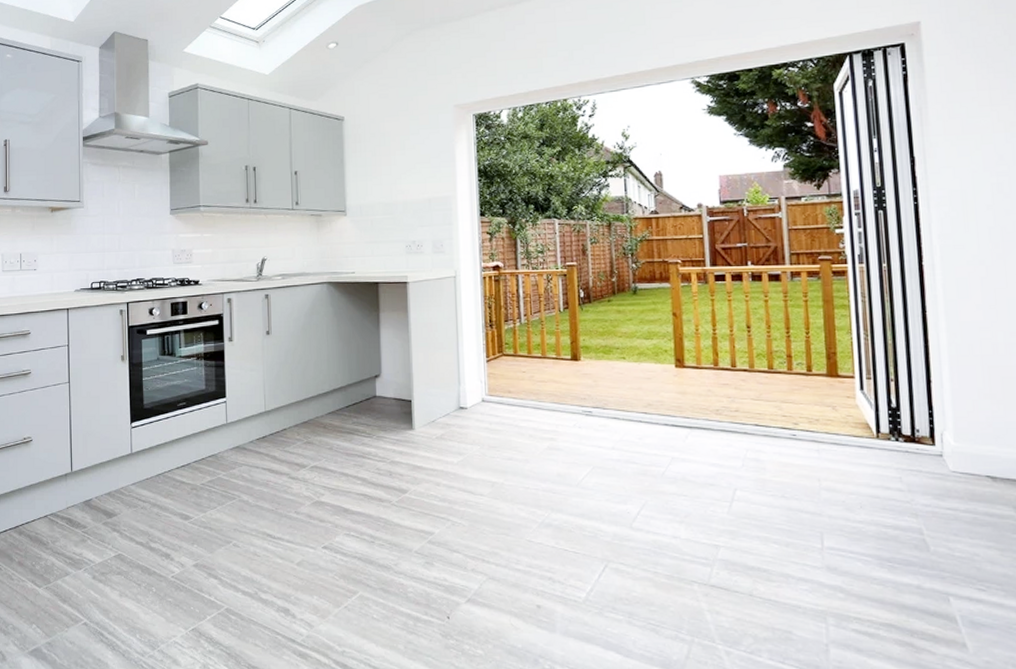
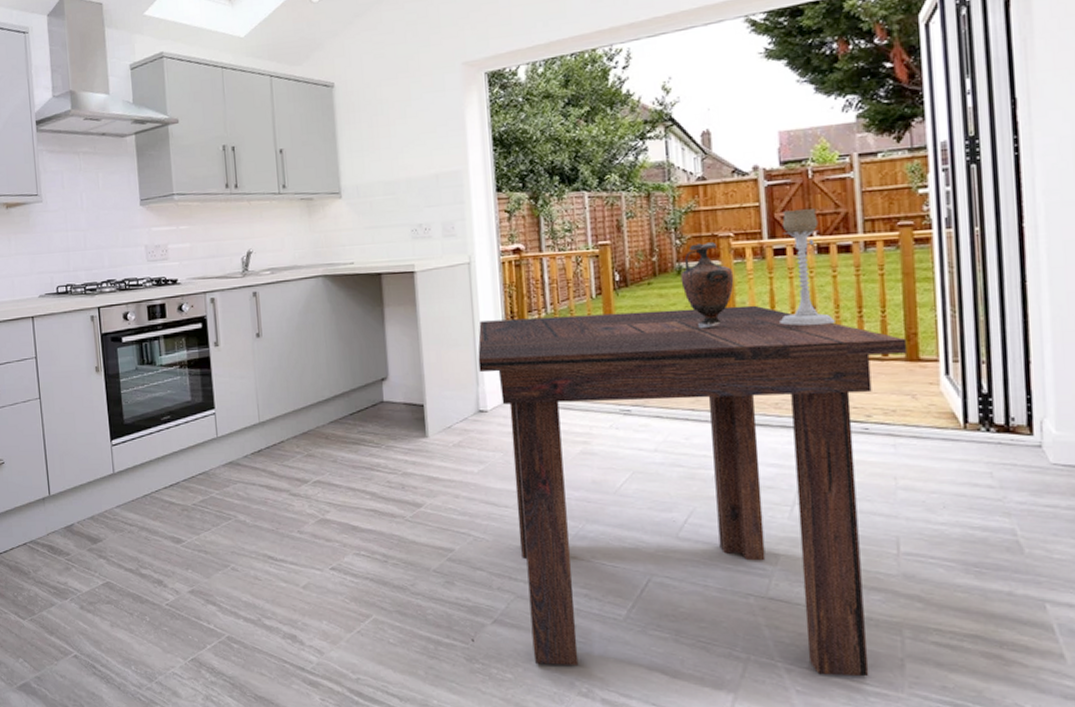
dining table: none [460,323,828,660] -> present [478,305,908,677]
vase: none [636,266,682,342] -> present [680,241,734,329]
candle holder: none [720,242,767,343] -> present [780,209,835,327]

